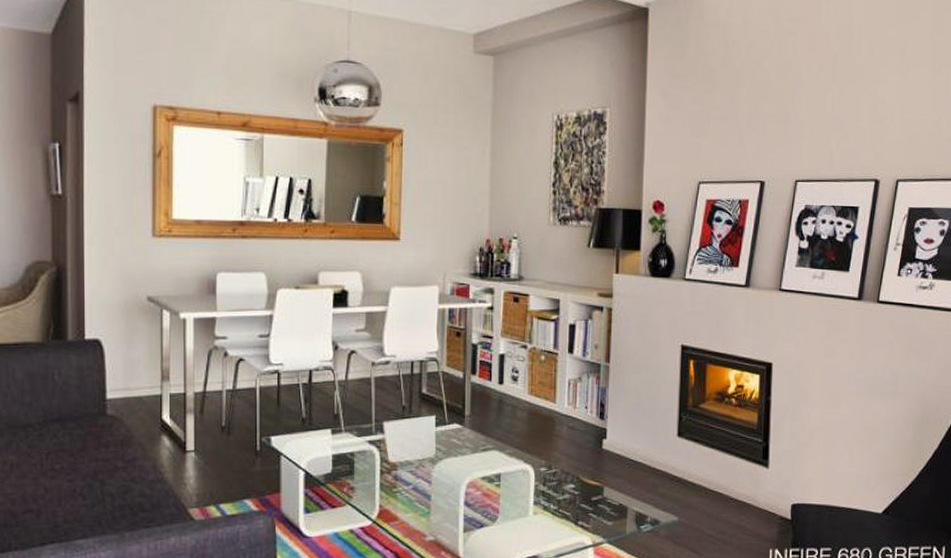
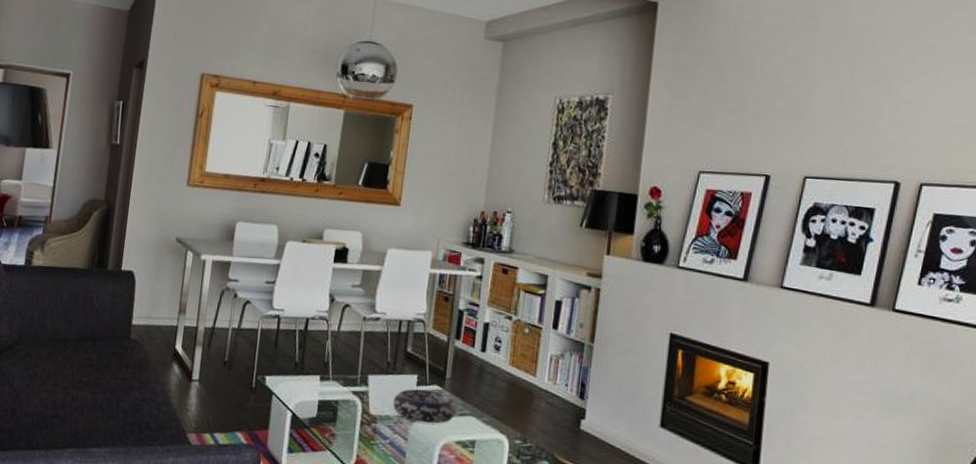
decorative bowl: none [412,430,479,463] -> present [392,389,457,424]

